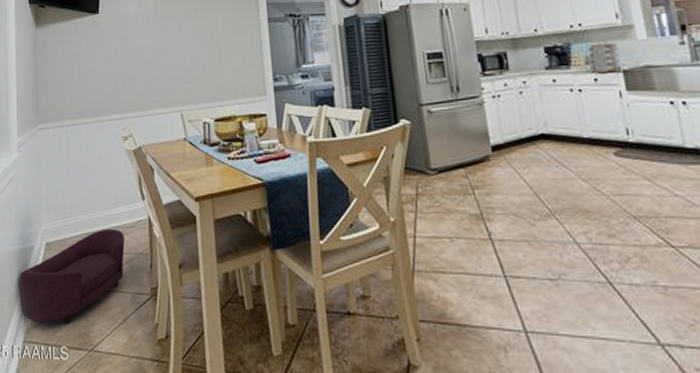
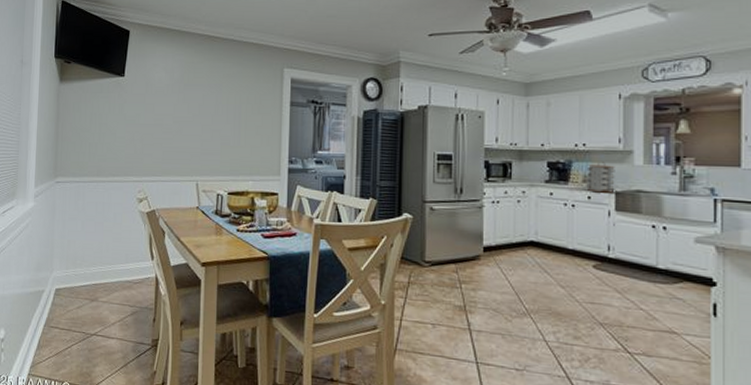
dog bed: present [20,228,125,324] -> none [29,282,131,364]

